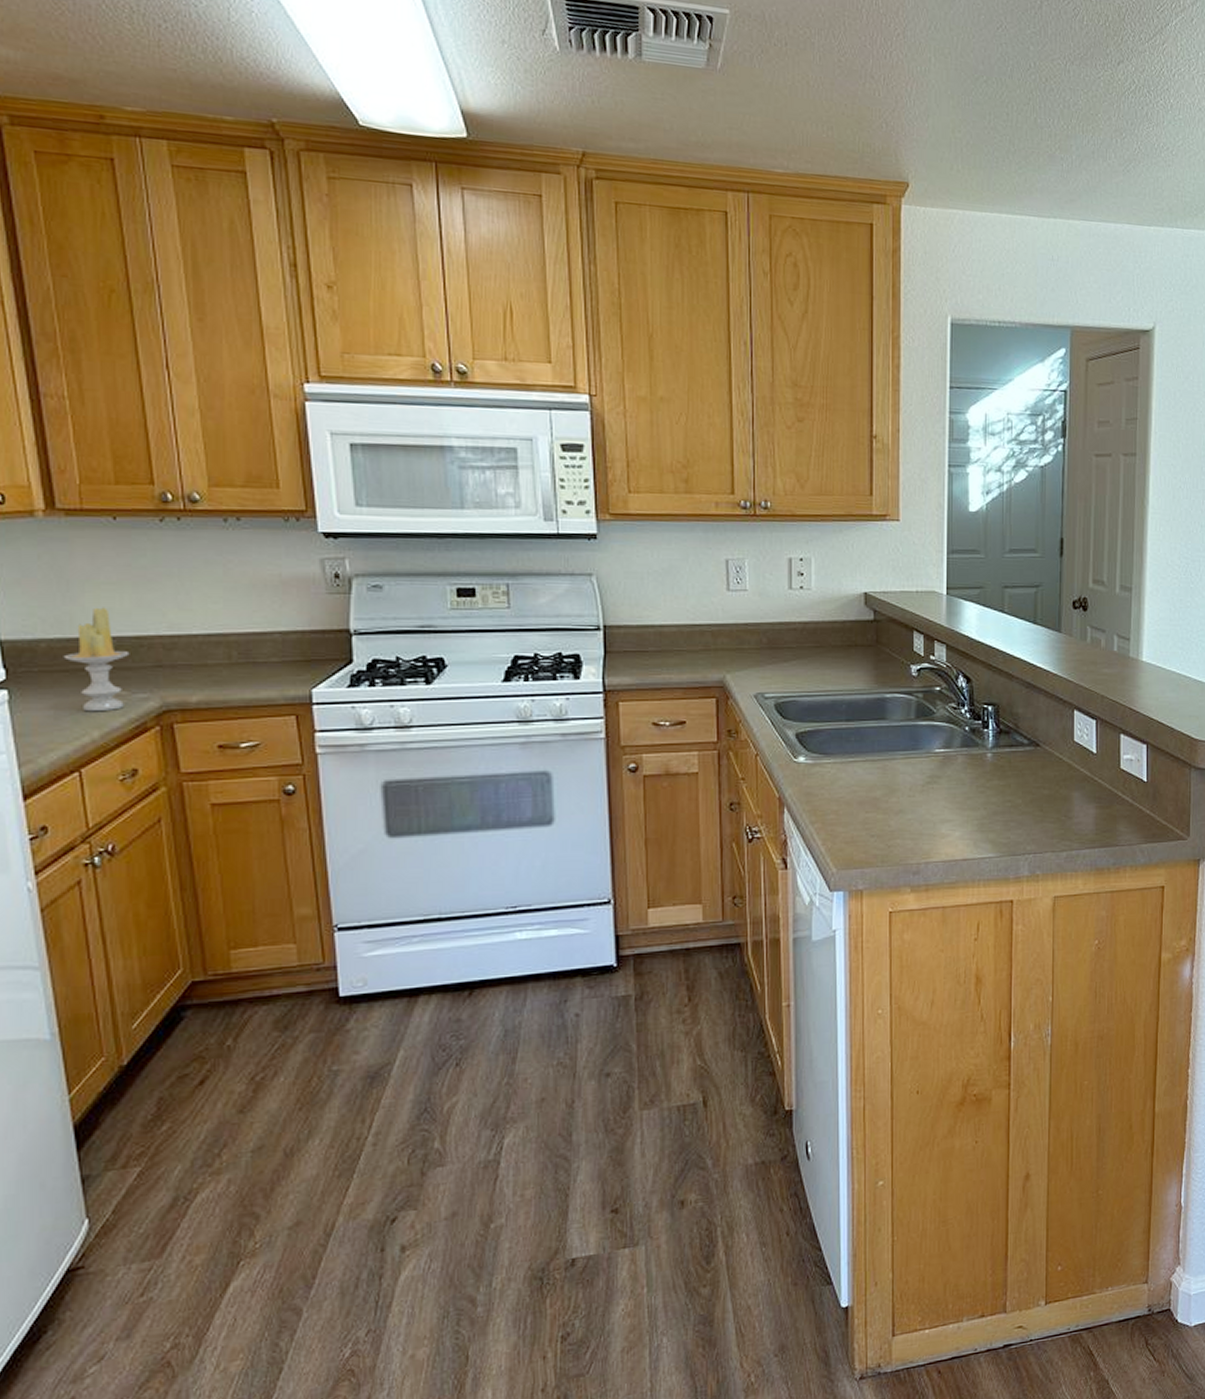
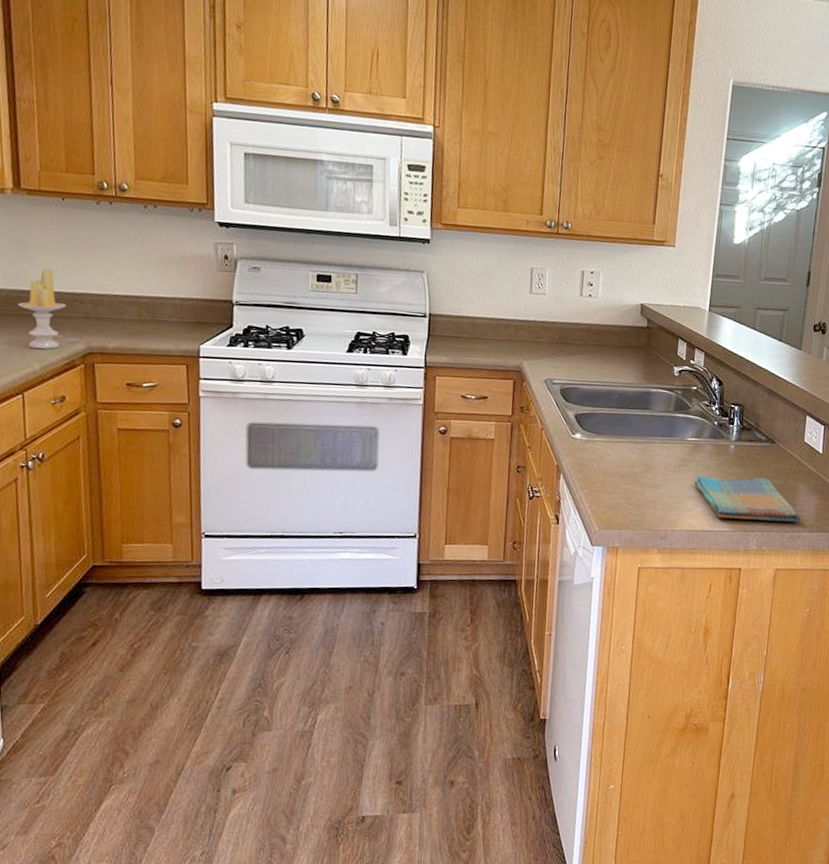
dish towel: none [948,790,1077,843] -> present [694,475,800,523]

